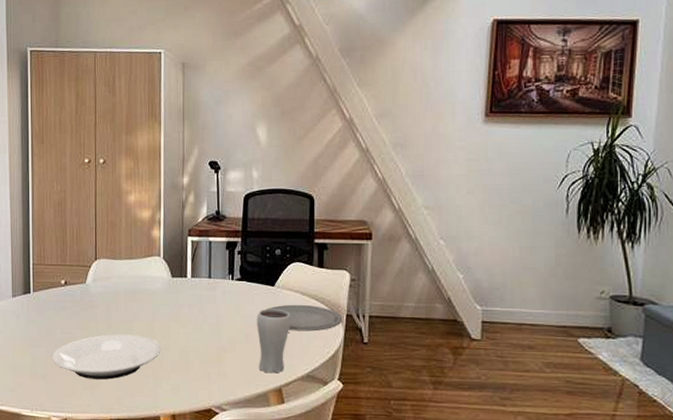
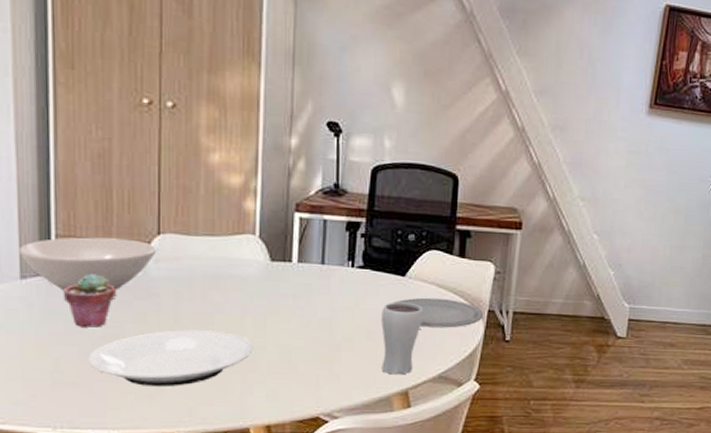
bowl: none [12,264,95,305] -> present [19,237,157,290]
potted succulent: none [38,292,69,333] -> present [64,274,116,328]

